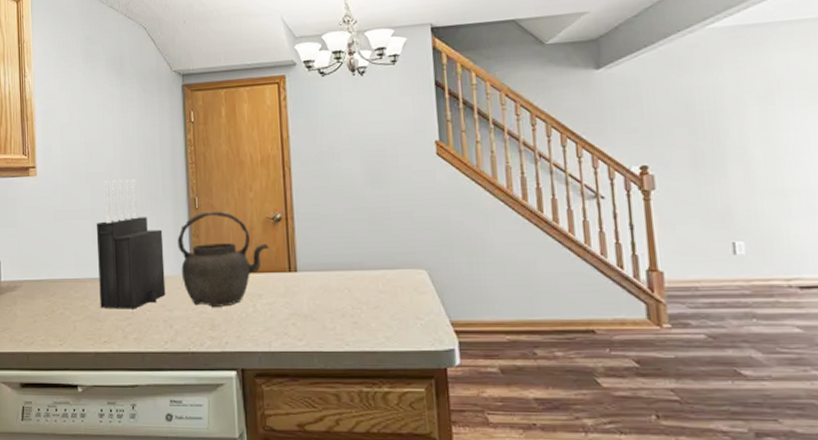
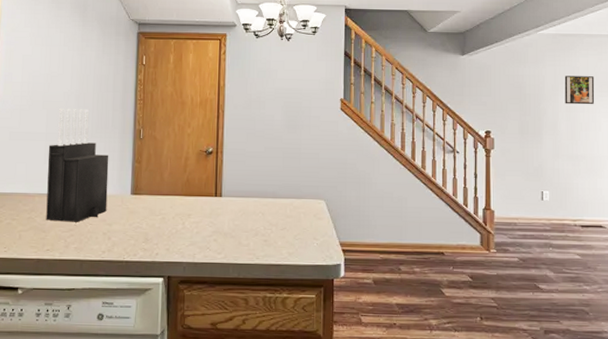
kettle: present [177,211,270,307] -> none [121,142,201,223]
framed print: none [753,78,805,121] -> present [564,76,595,105]

